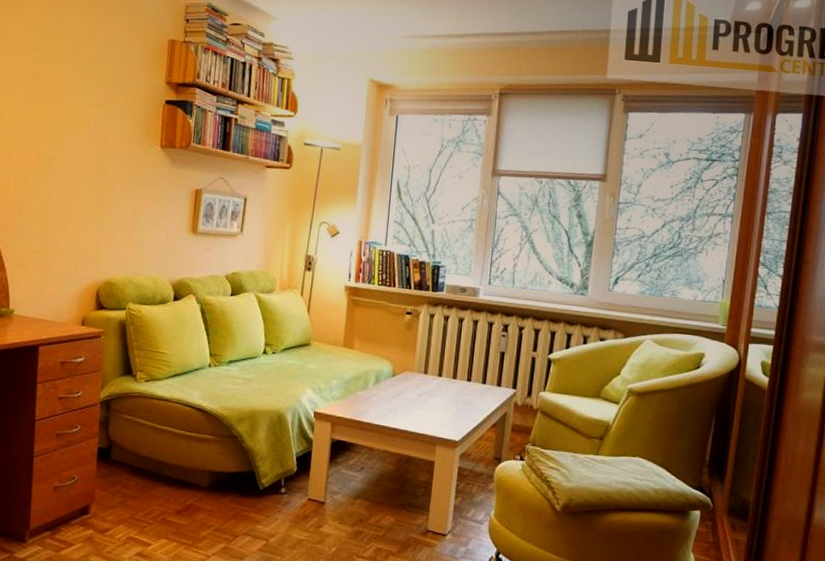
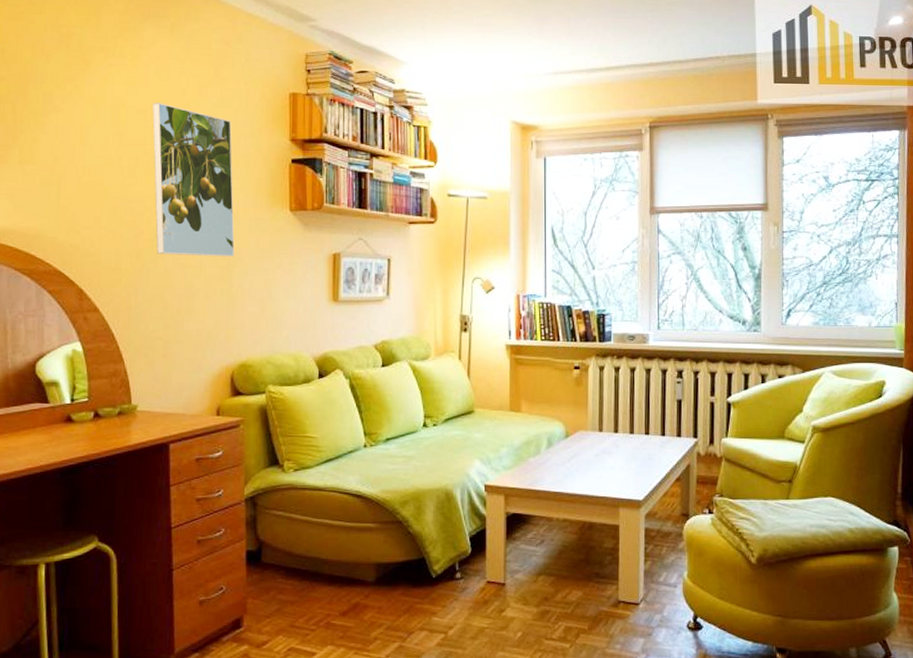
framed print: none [41,40,115,185] -> present [152,103,235,257]

